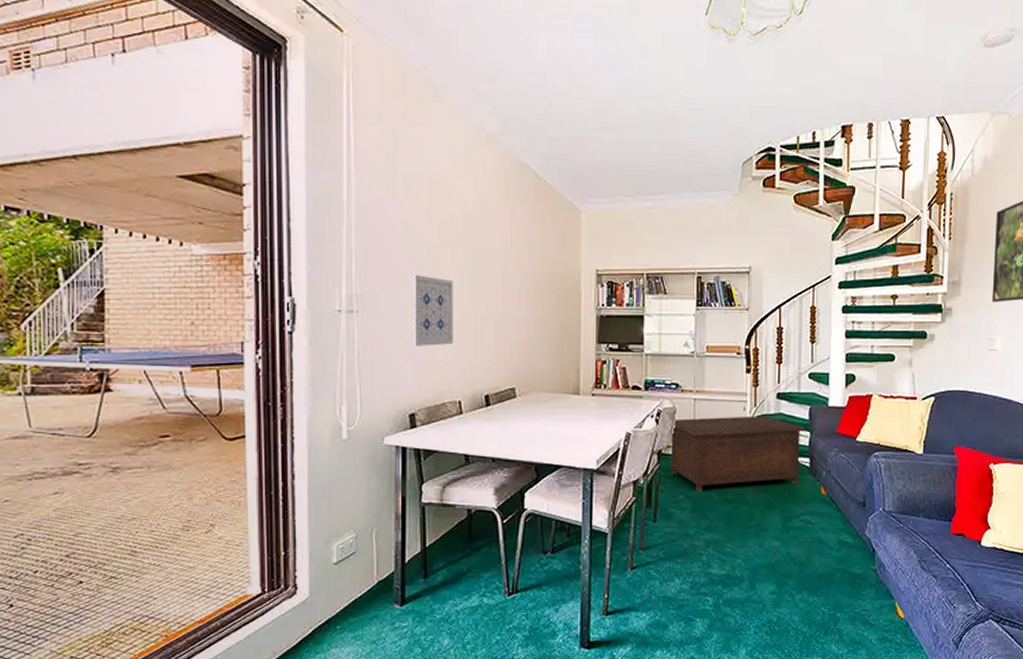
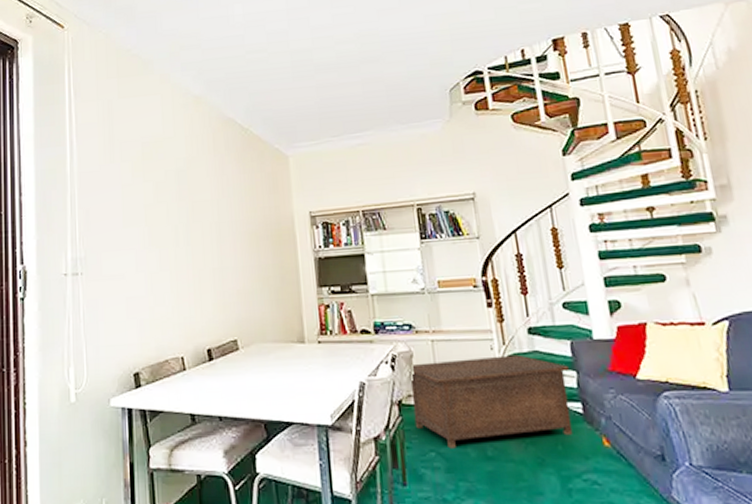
wall art: present [410,274,453,346] -> none [129,233,172,304]

